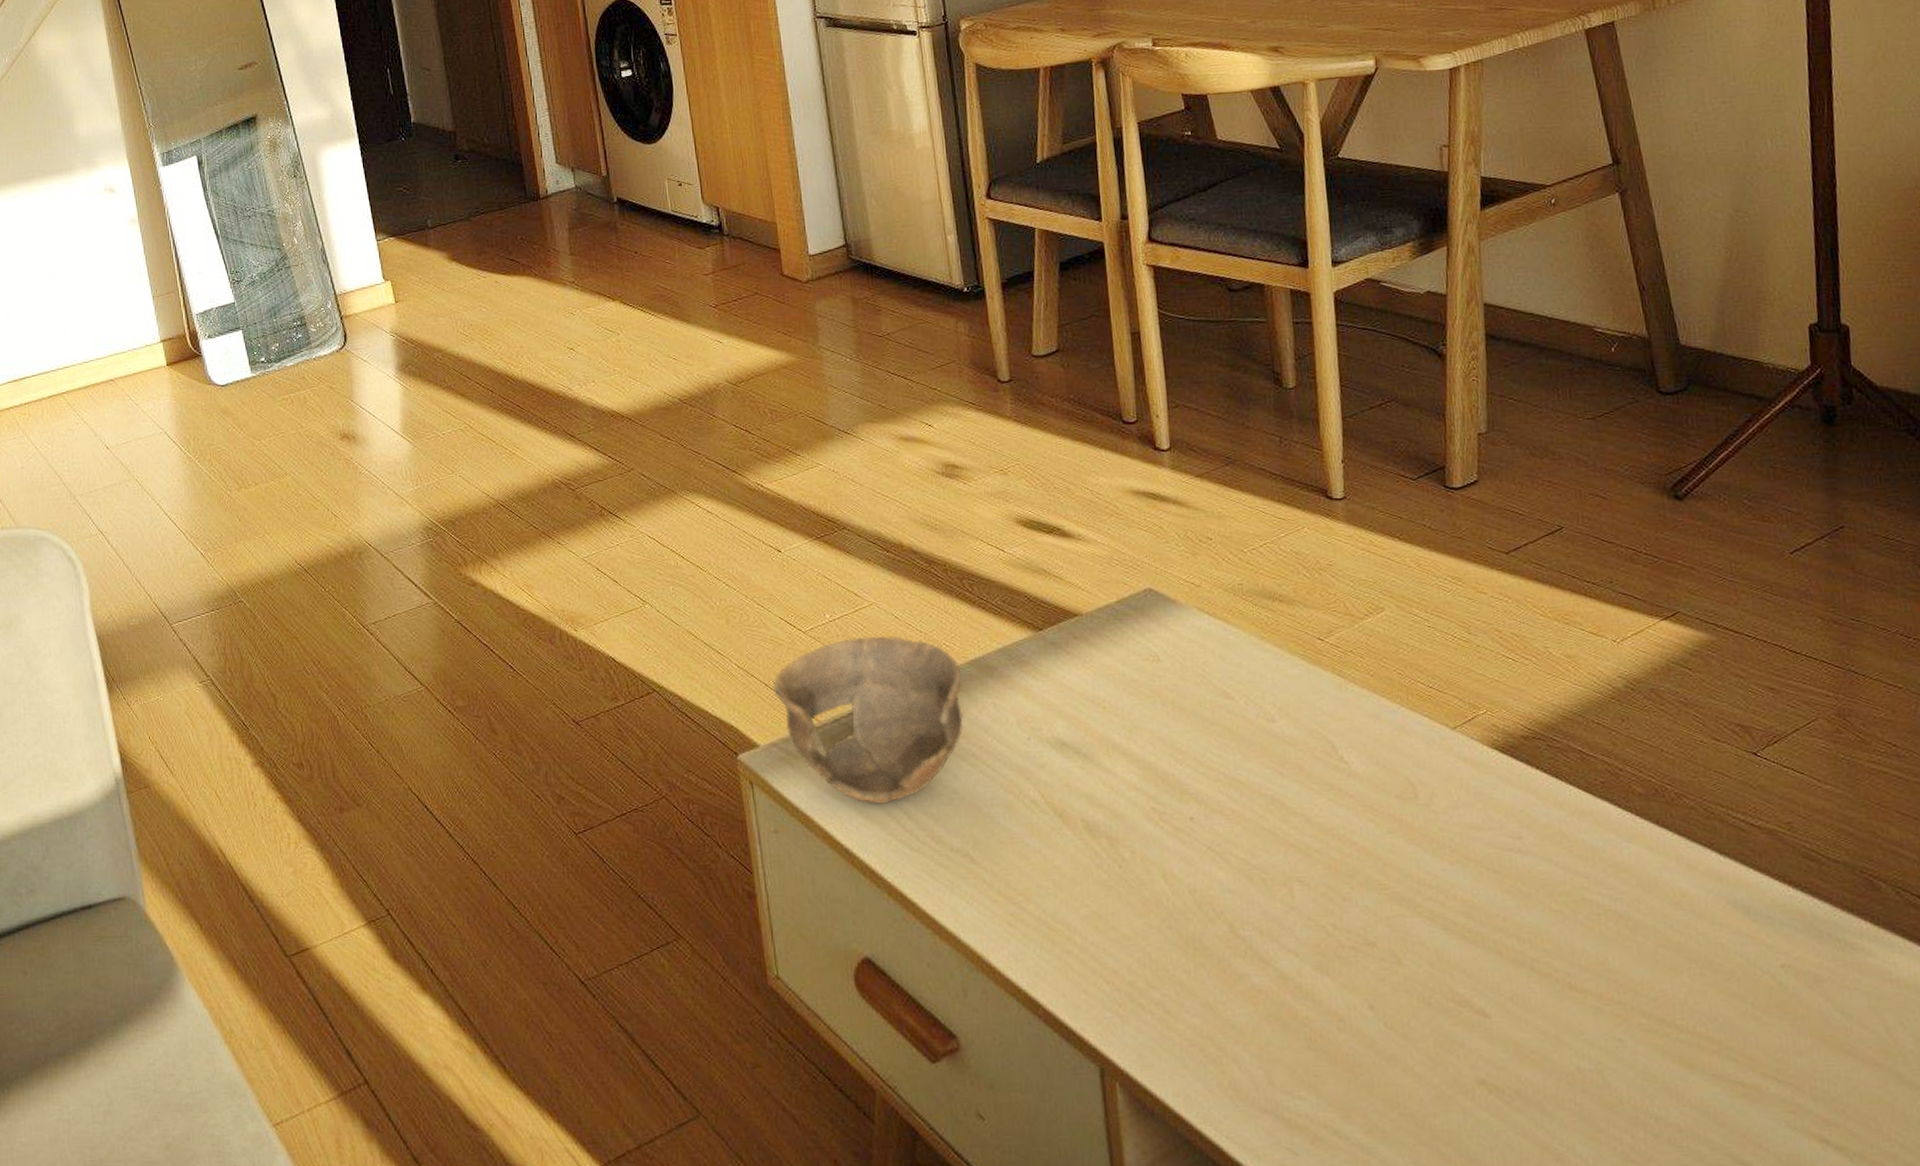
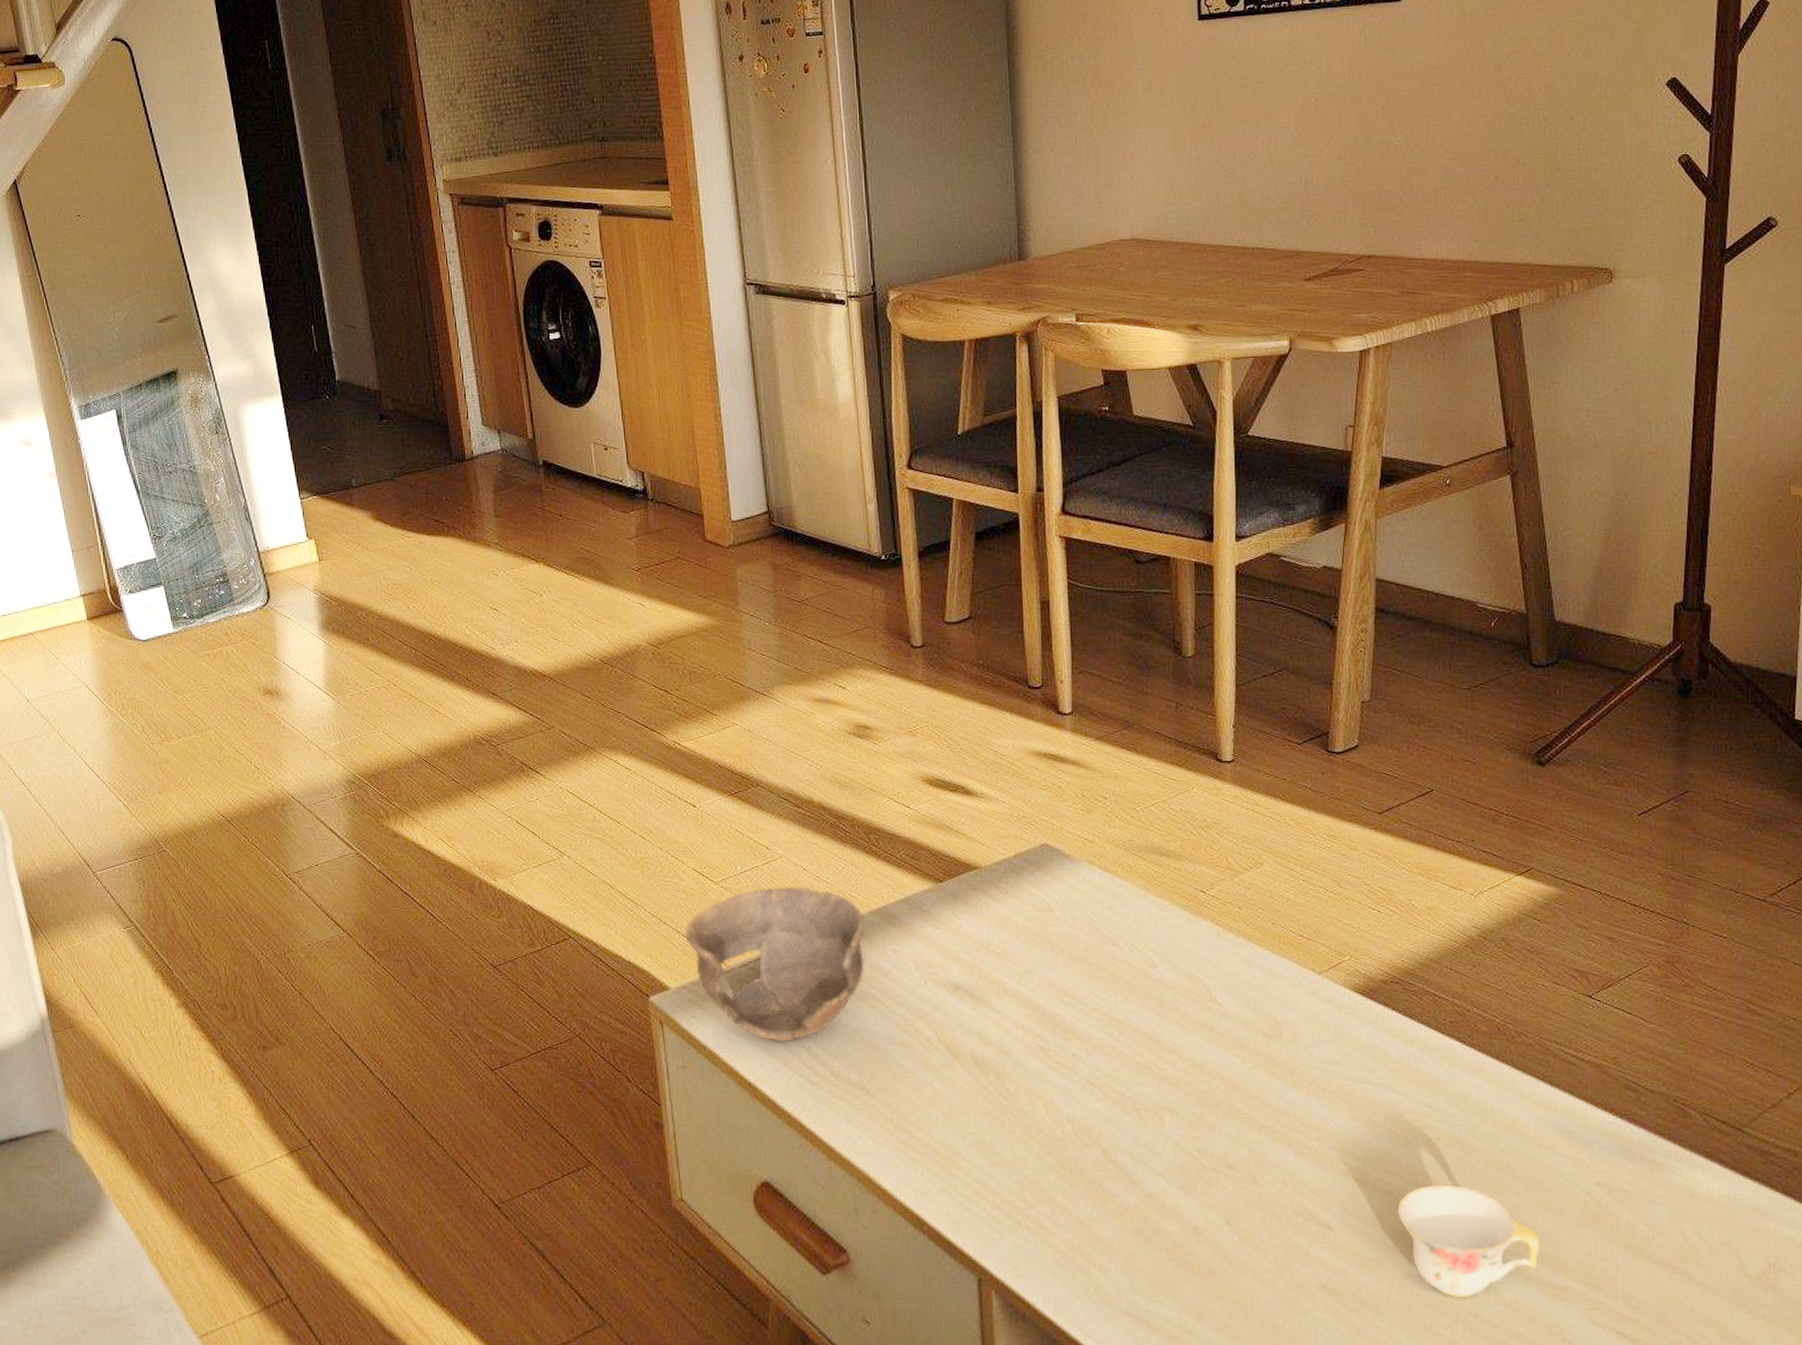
teacup: none [1559,964,1724,1097] -> present [1397,1183,1541,1298]

